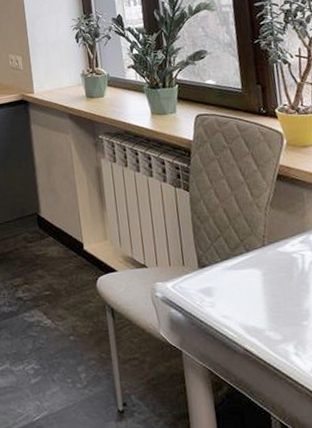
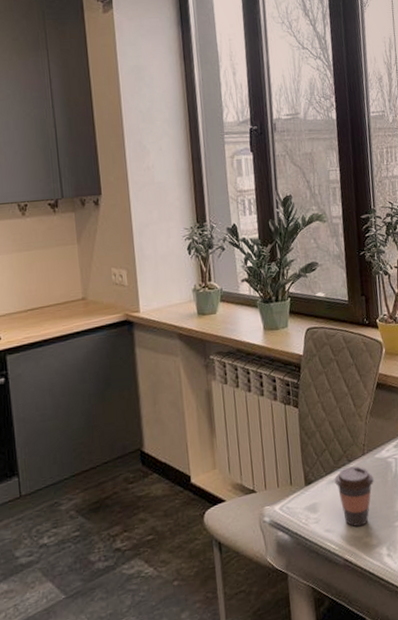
coffee cup: none [231,256,277,319] -> present [334,465,374,527]

